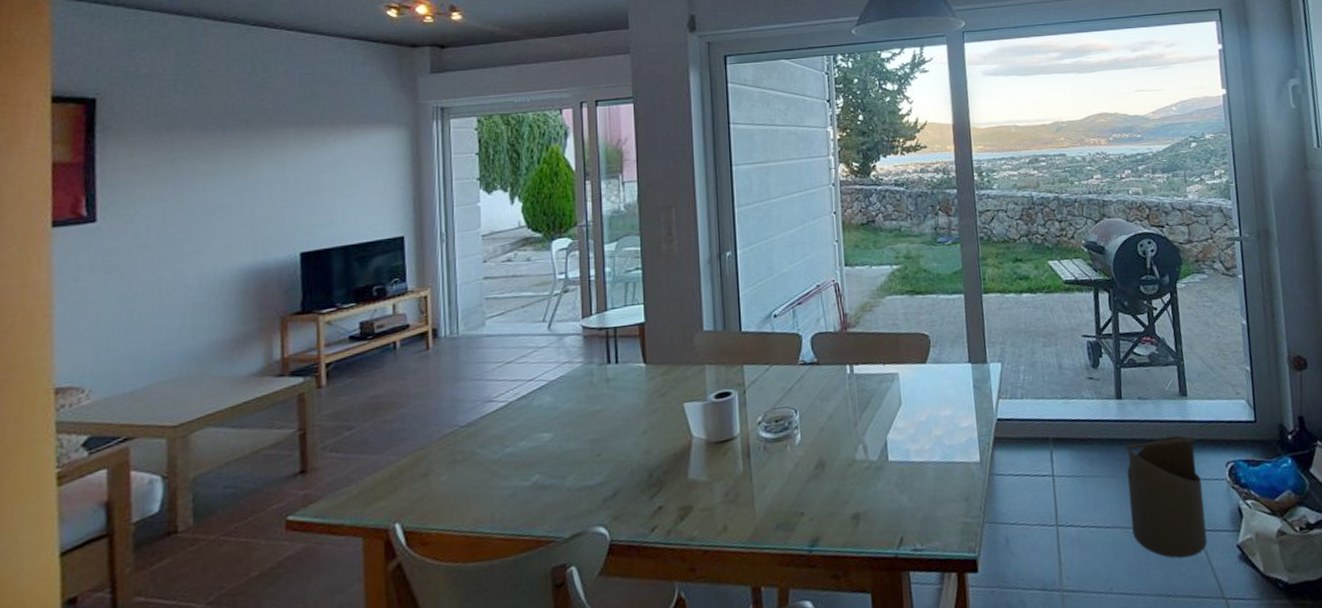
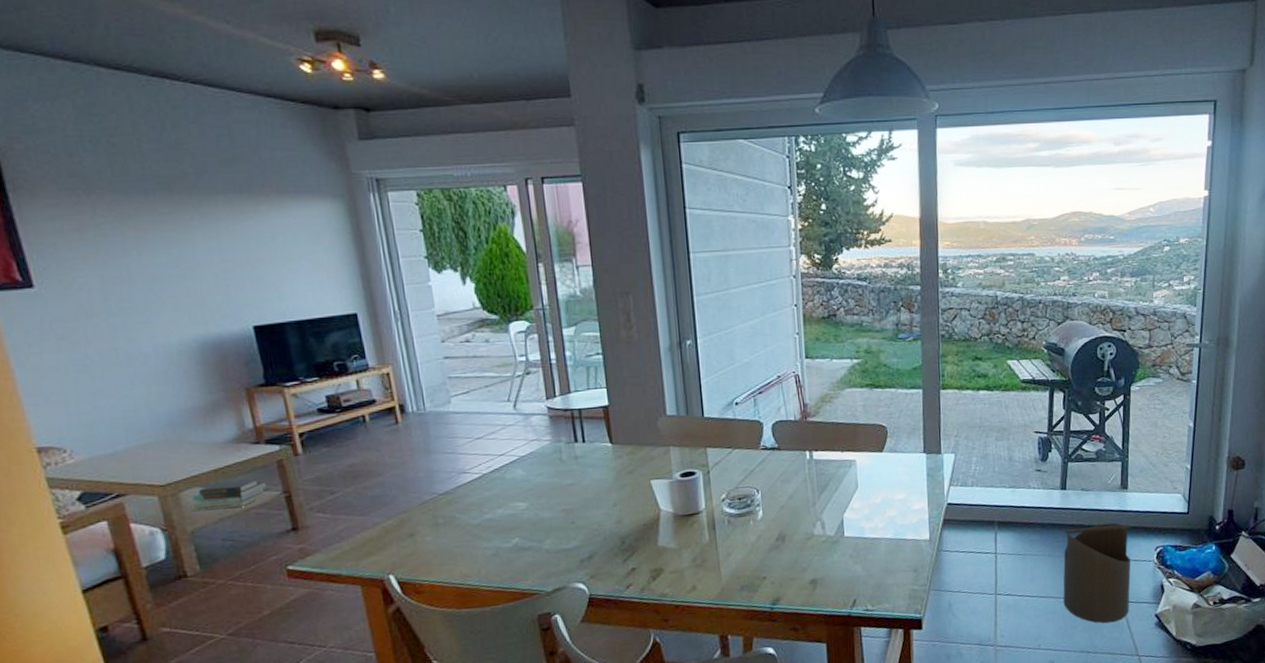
books: none [197,416,283,456] -> present [190,479,267,512]

